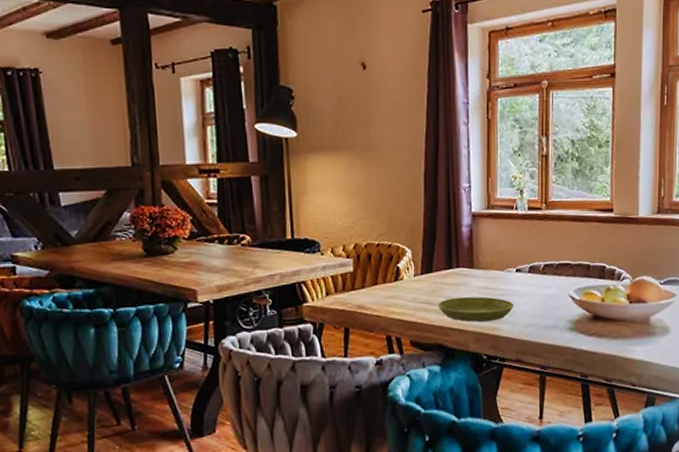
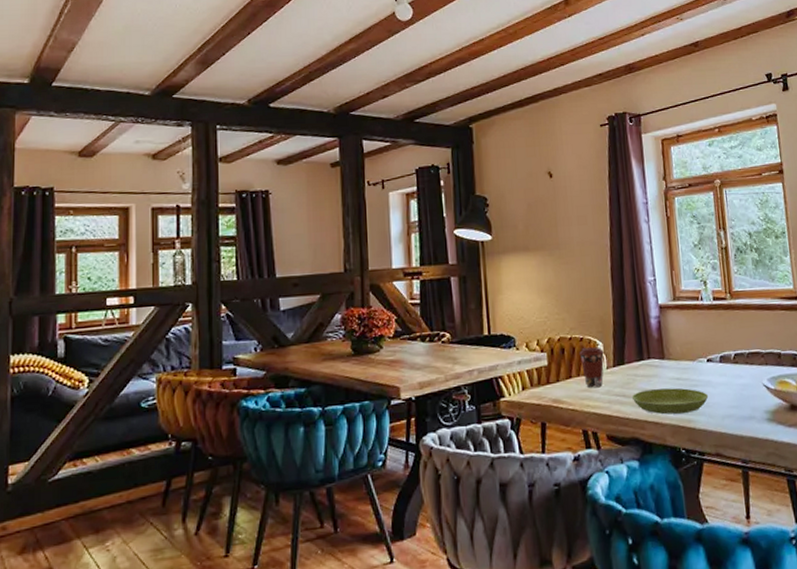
coffee cup: none [386,254,413,295] -> present [579,347,605,388]

